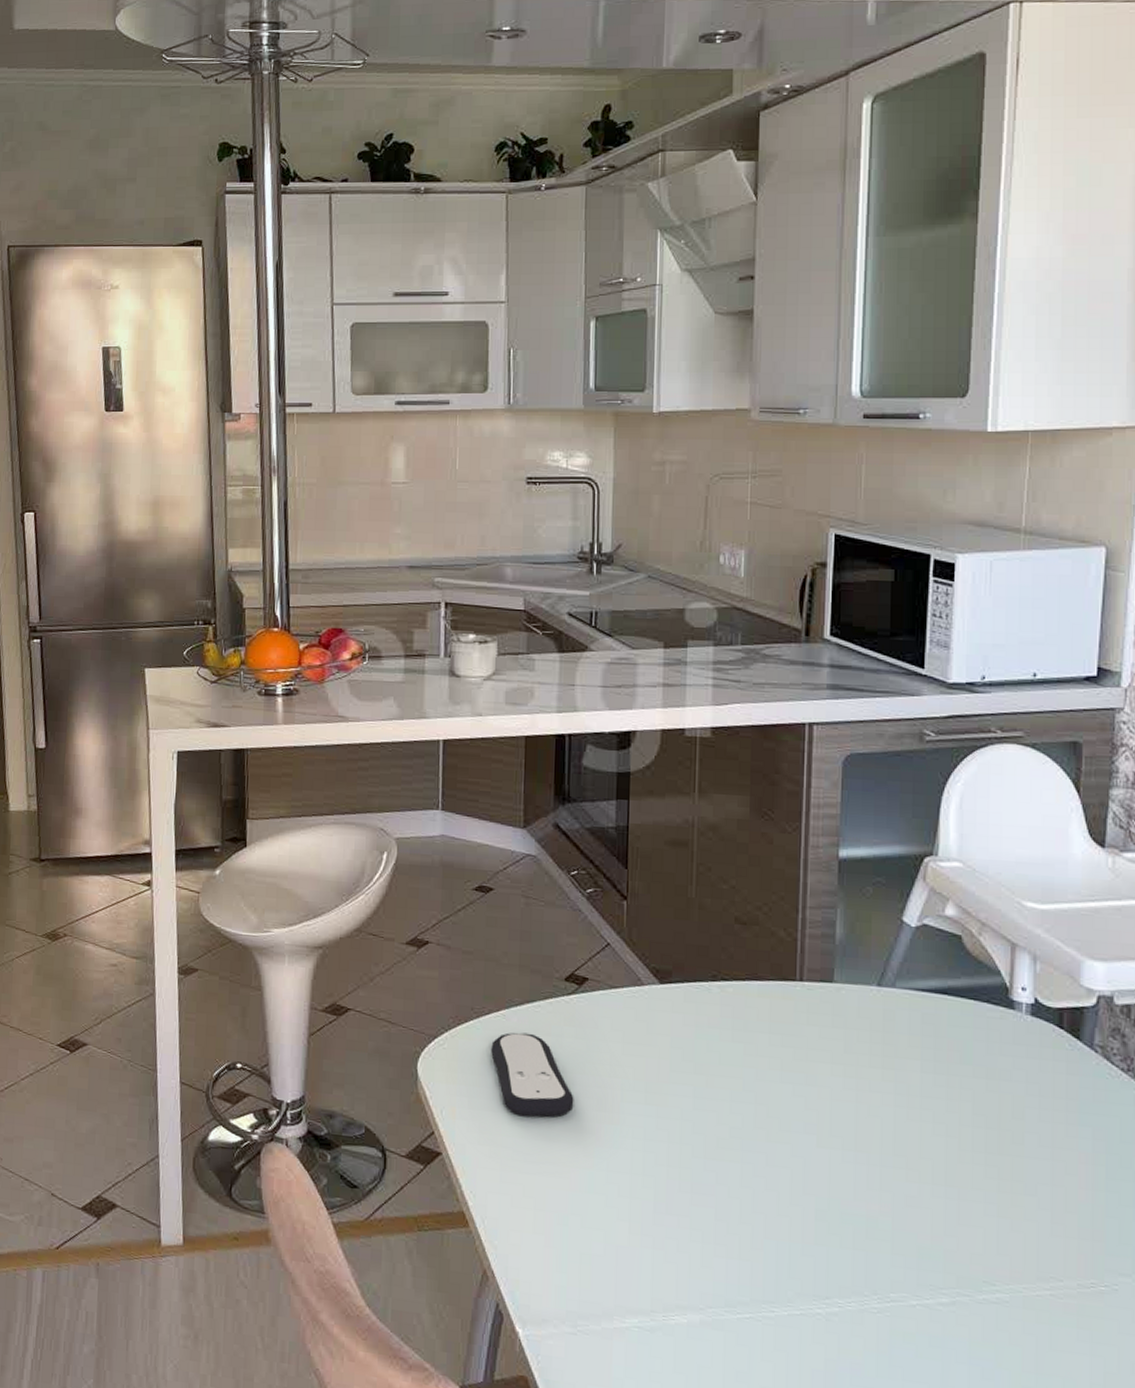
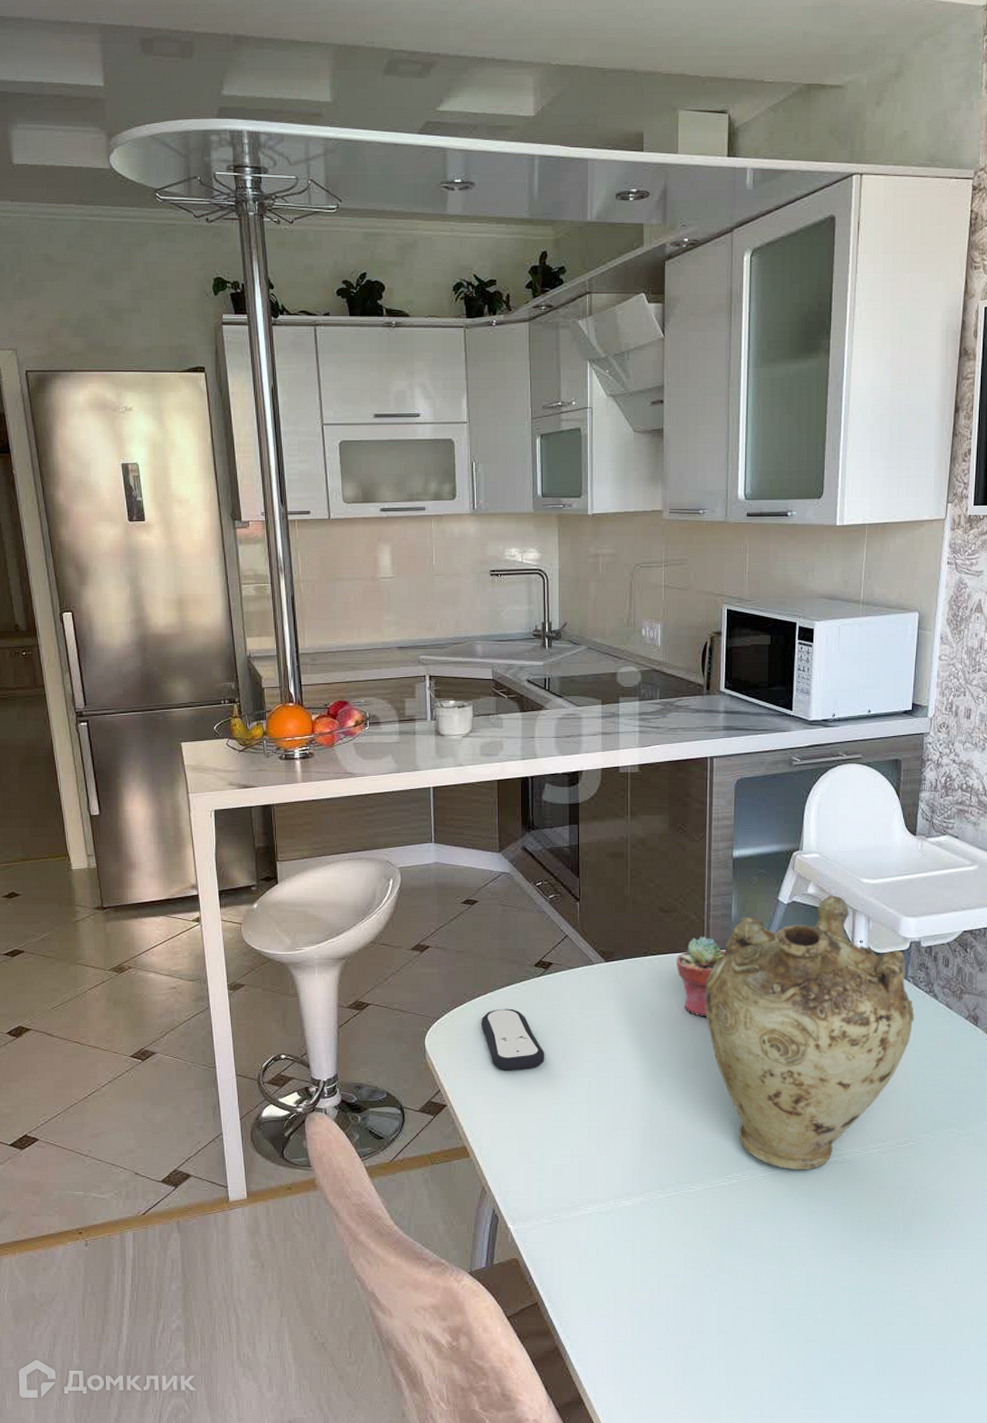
potted succulent: none [756,961,826,1073] -> present [675,937,725,1018]
vase: none [796,921,1104,1308] -> present [705,895,914,1169]

